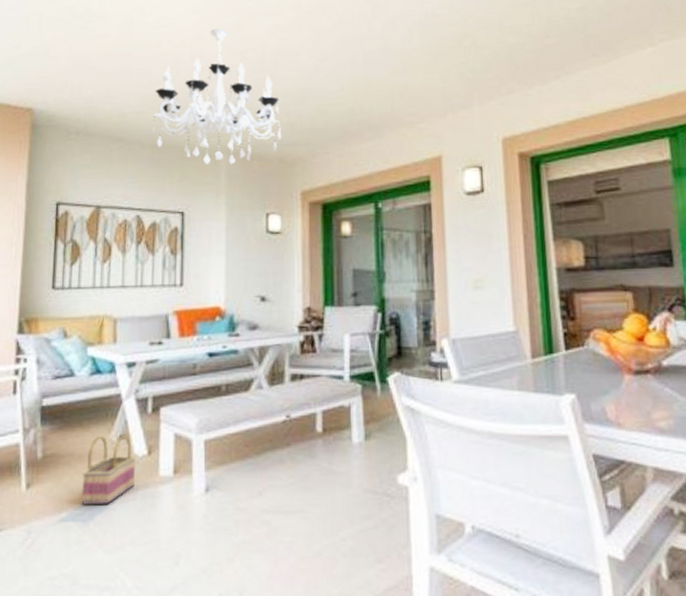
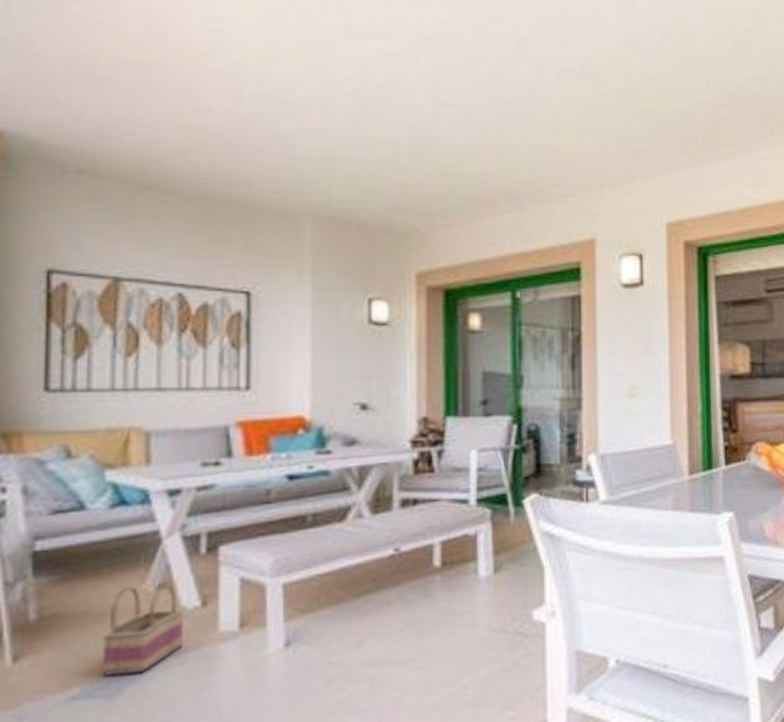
chandelier: present [152,28,282,165] -> none [199,44,391,233]

